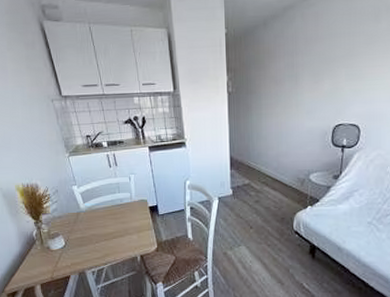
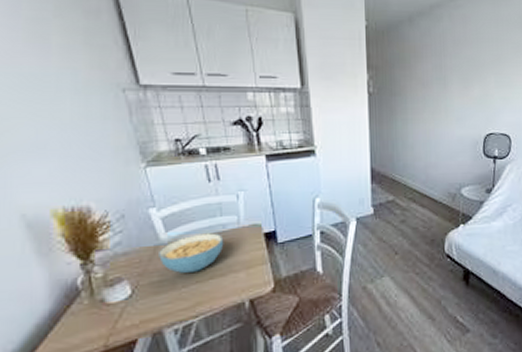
cereal bowl: none [80,205,122,233] -> present [159,233,224,273]

